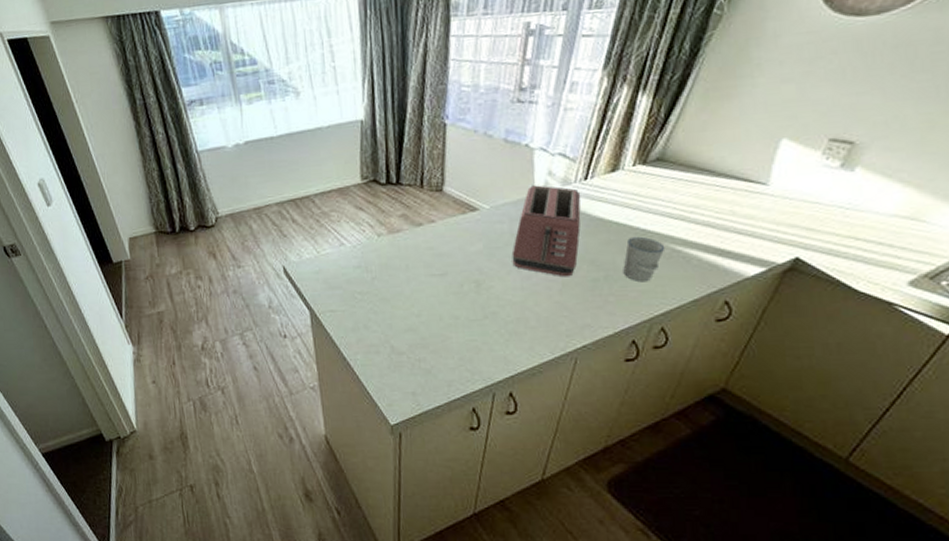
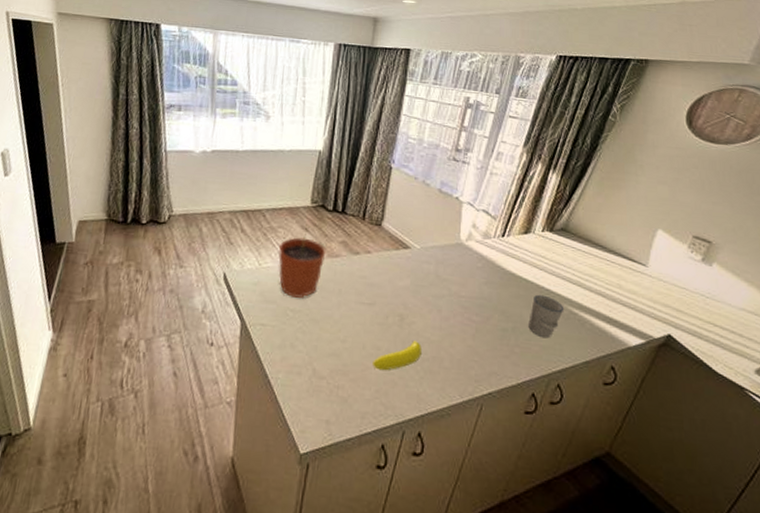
plant pot: none [335,204,386,280] -> present [278,226,326,298]
banana: none [452,305,504,339] -> present [373,341,422,371]
toaster: present [511,185,581,277] -> none [434,234,498,324]

